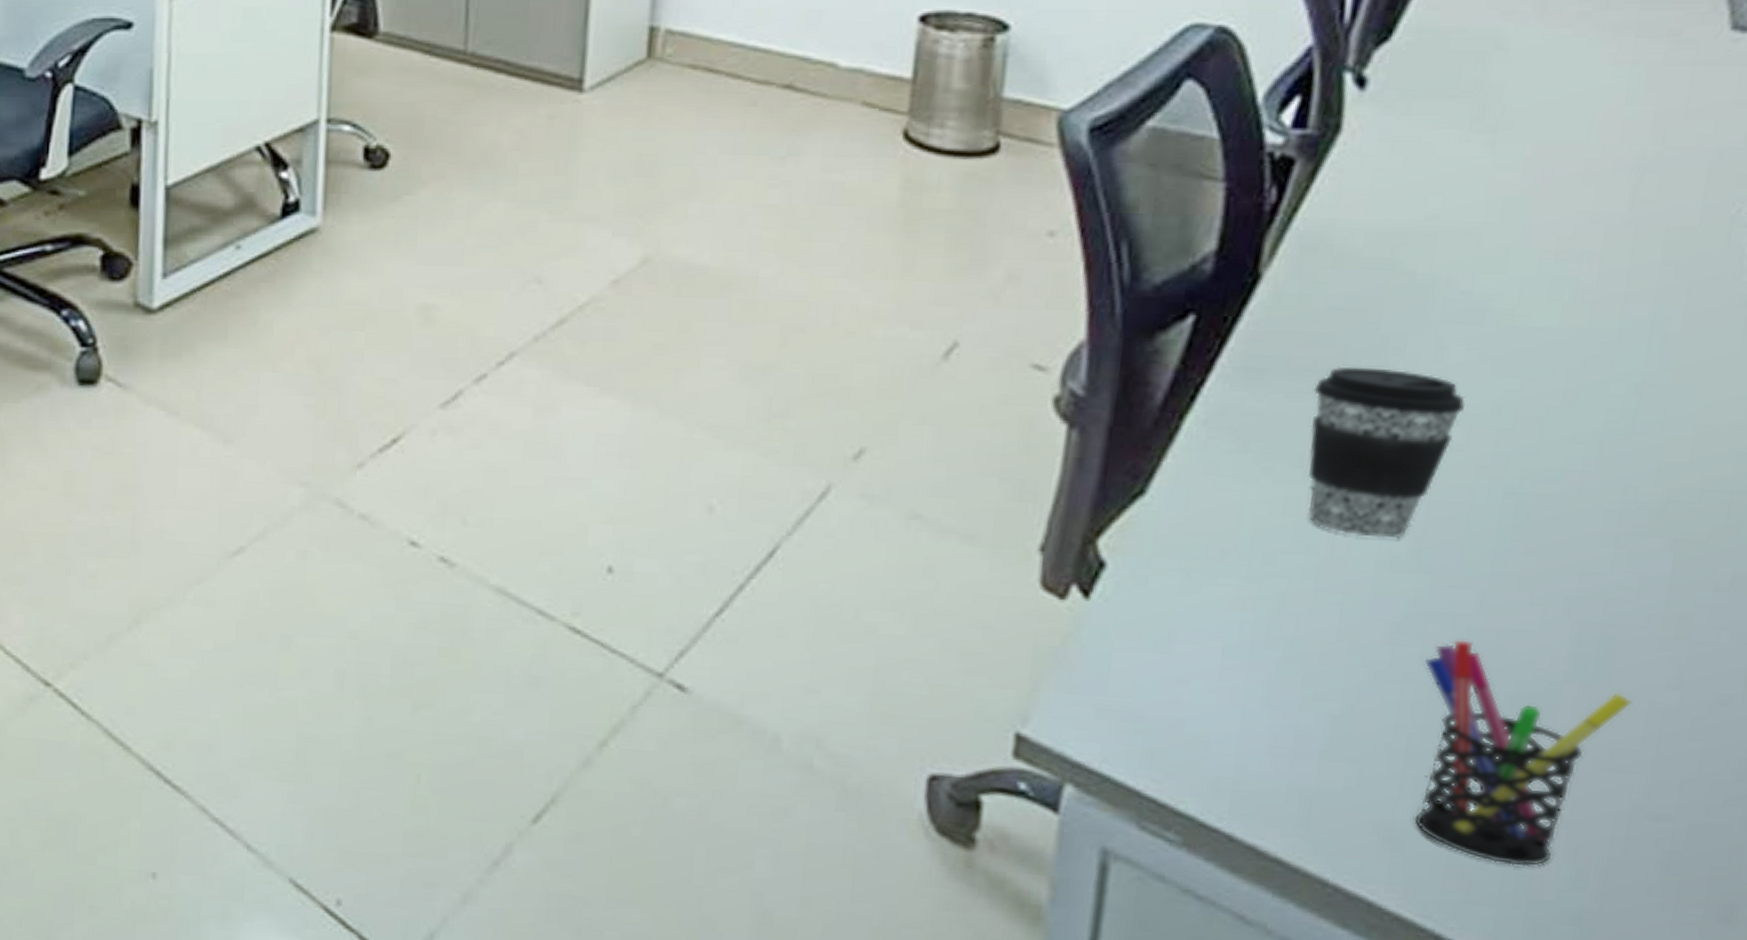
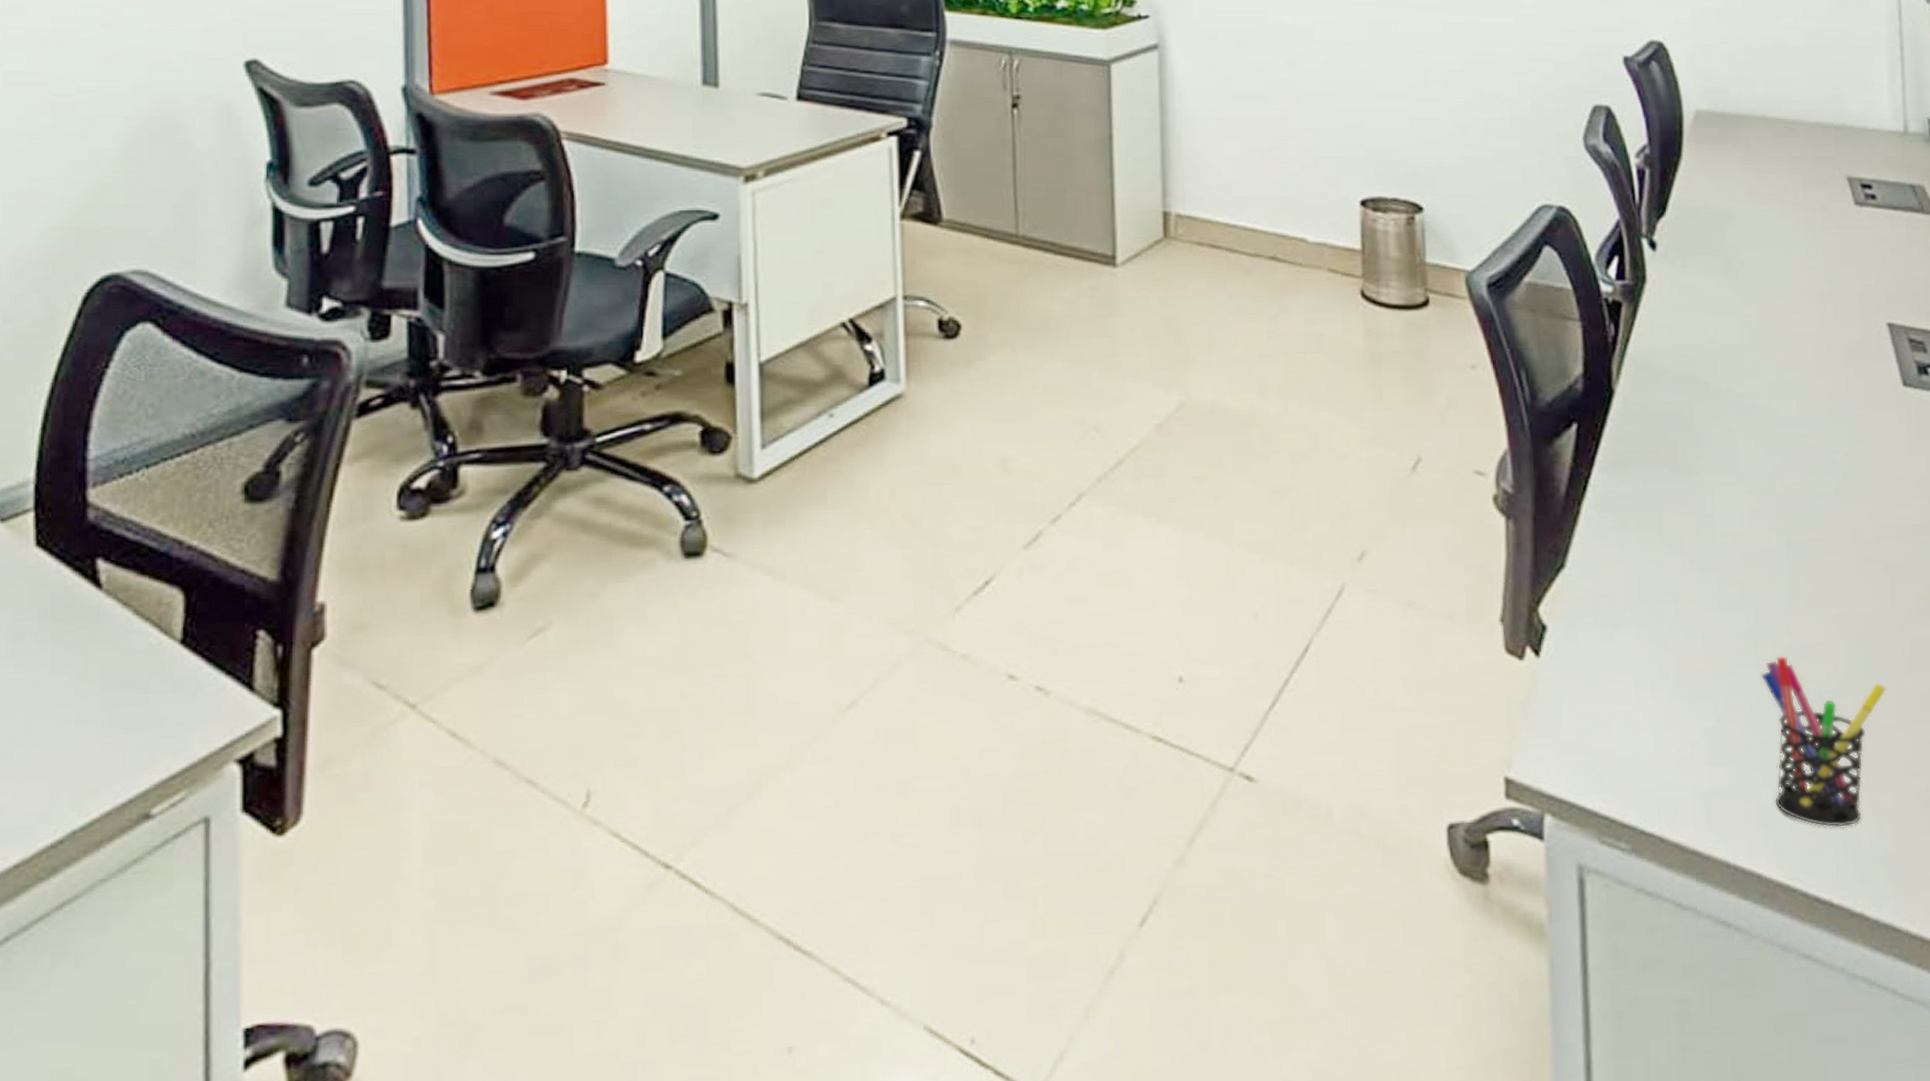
coffee cup: present [1308,366,1466,539] -> none [1660,455,1753,584]

